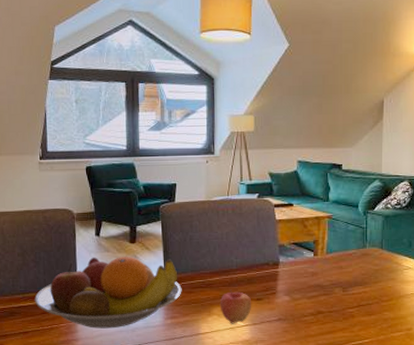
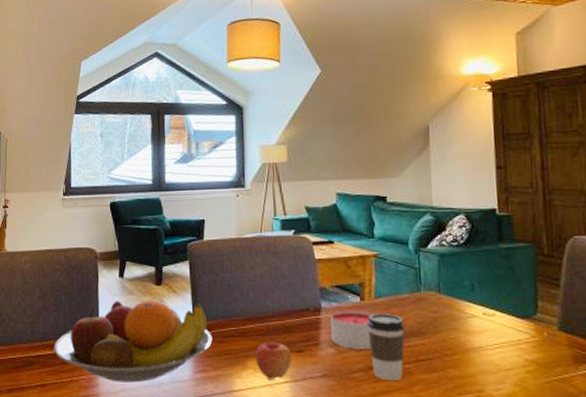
candle: none [287,263,326,297] -> present [330,310,375,349]
coffee cup: none [318,267,351,323] -> present [367,314,405,382]

